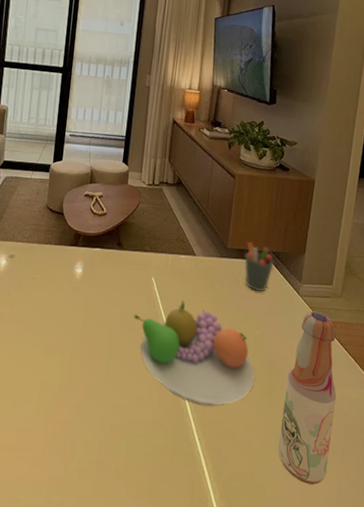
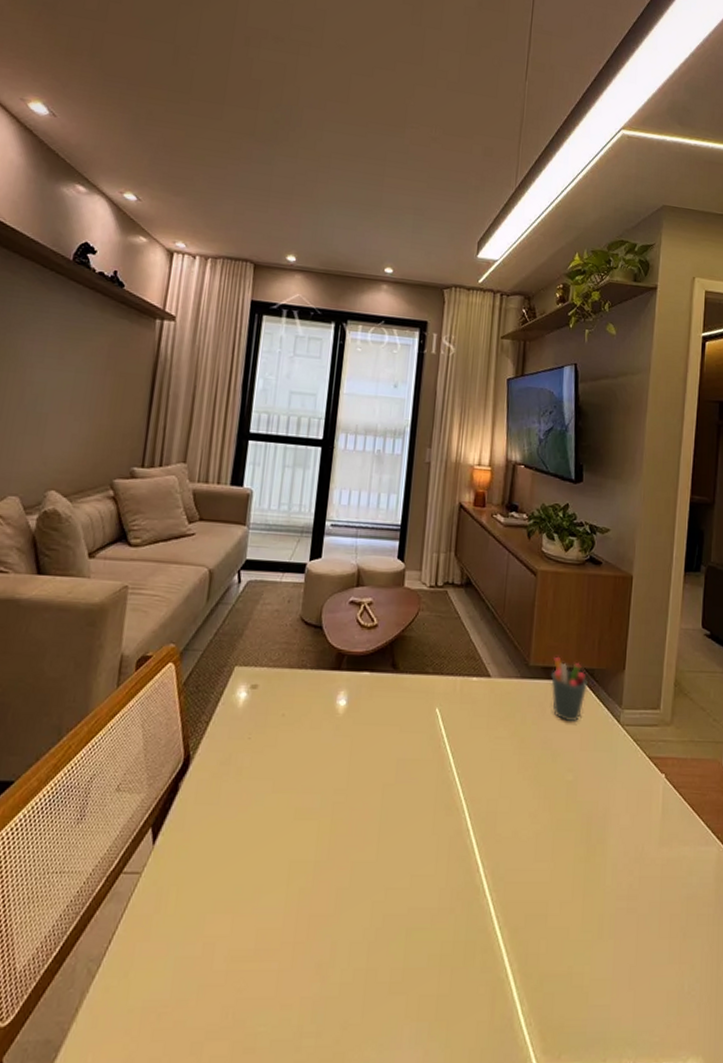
fruit bowl: present [133,300,255,406] -> none [413,737,569,880]
bottle: present [278,311,337,484] -> none [602,744,672,983]

